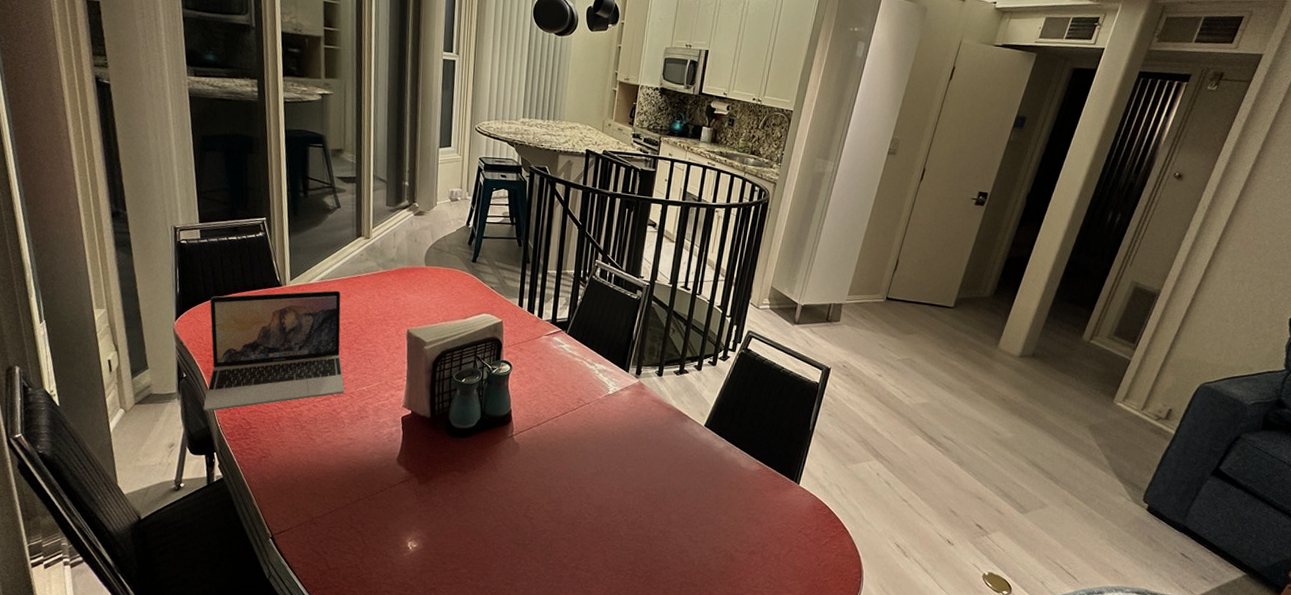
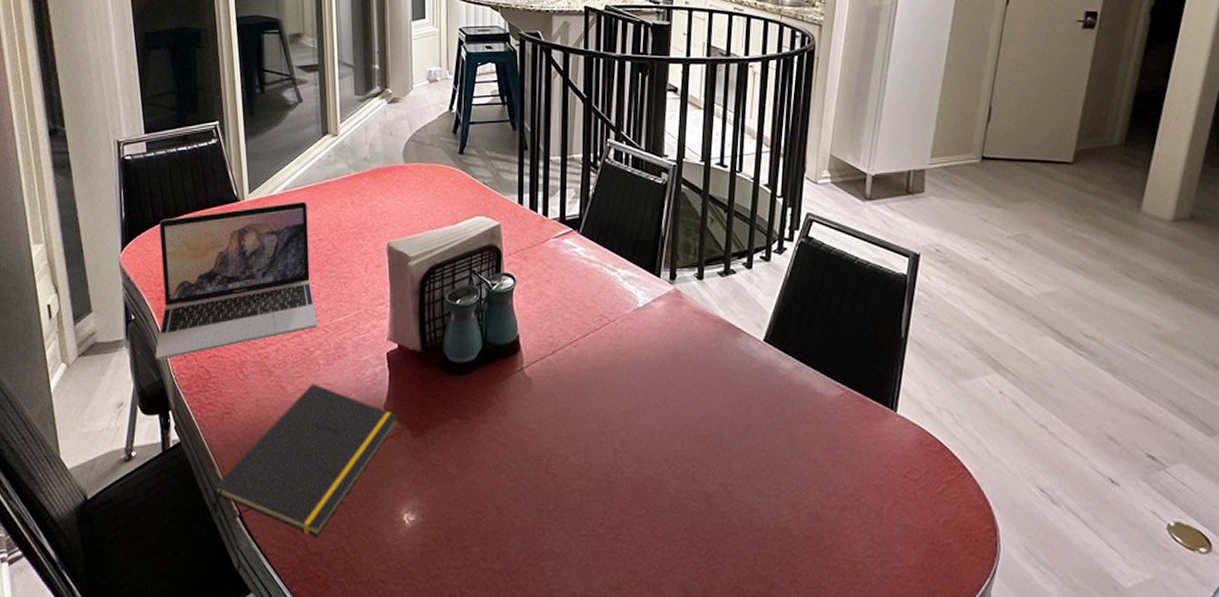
notepad: none [249,438,408,556] -> present [213,383,398,537]

